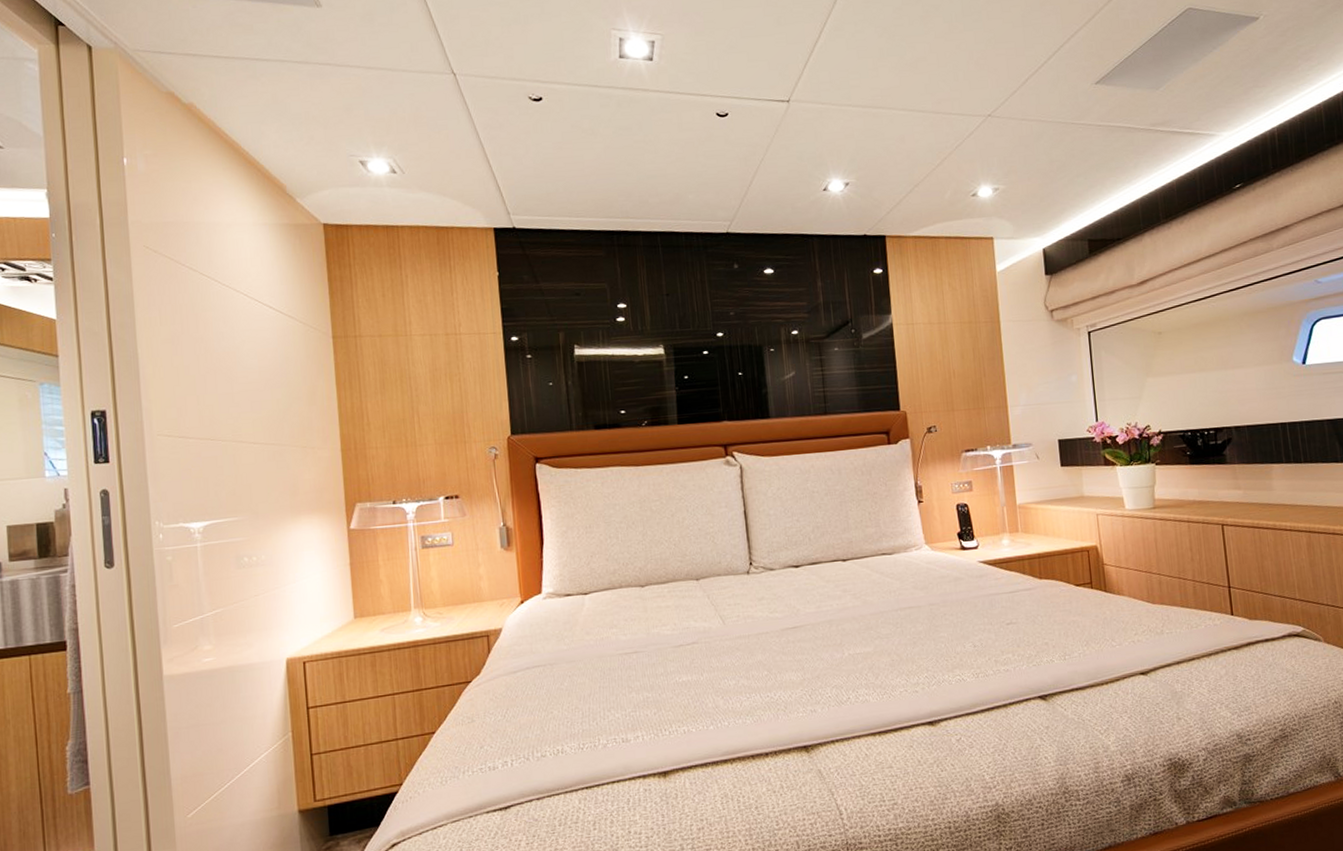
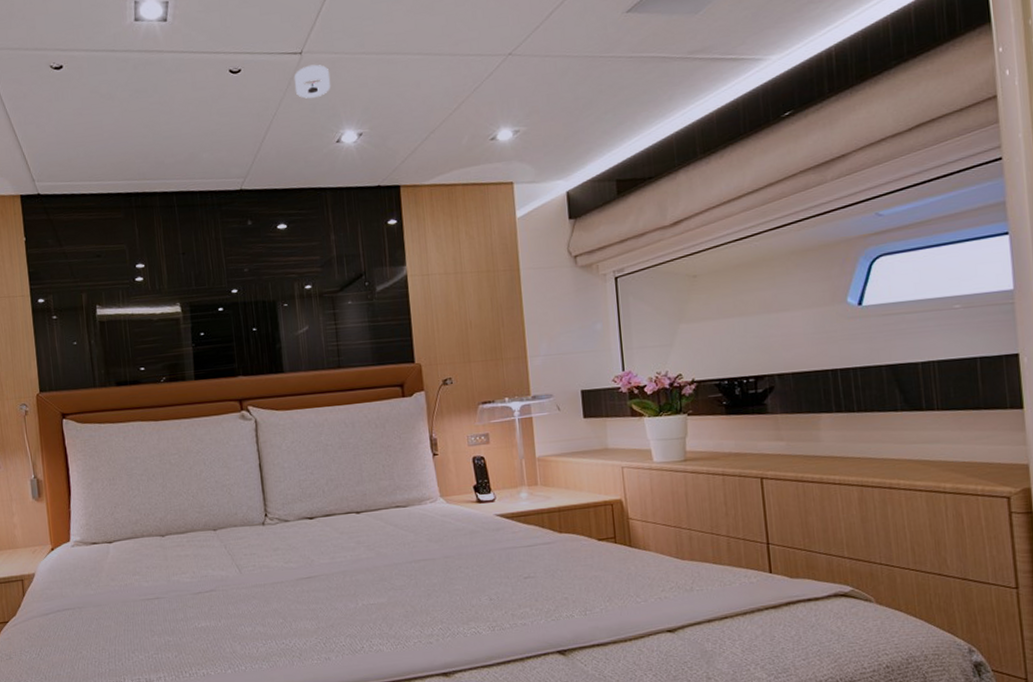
smoke detector: none [781,113,818,146] -> present [294,64,331,99]

